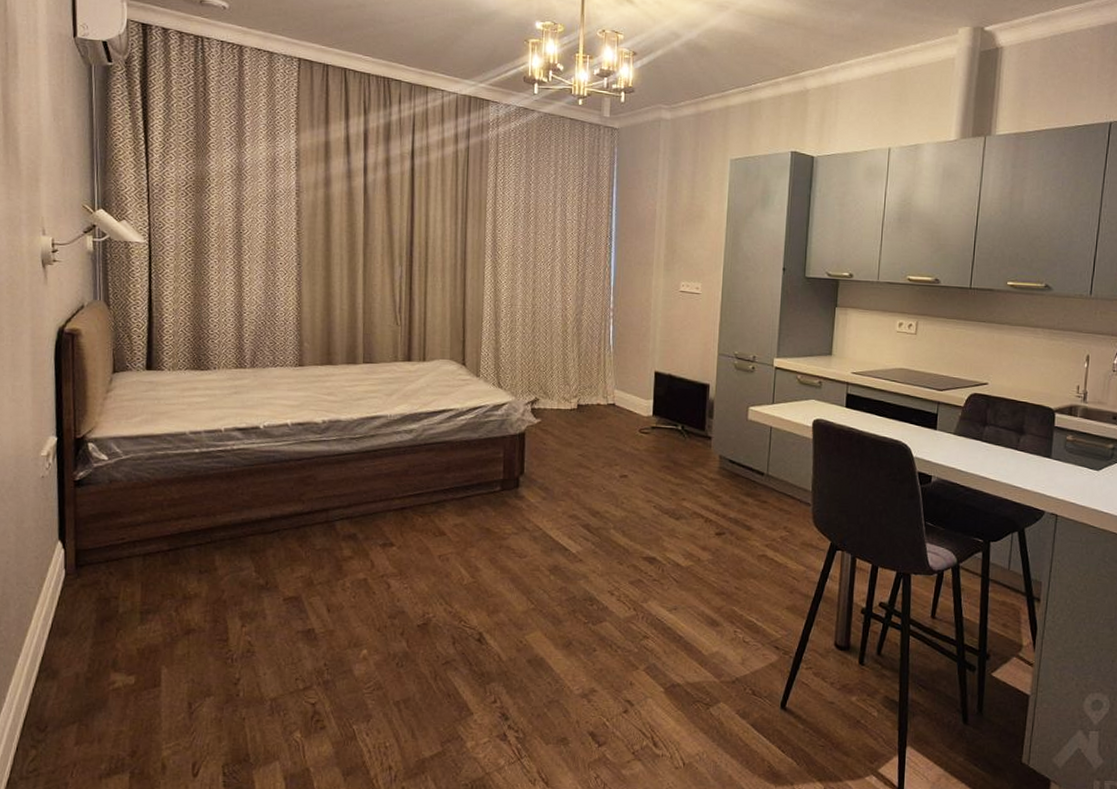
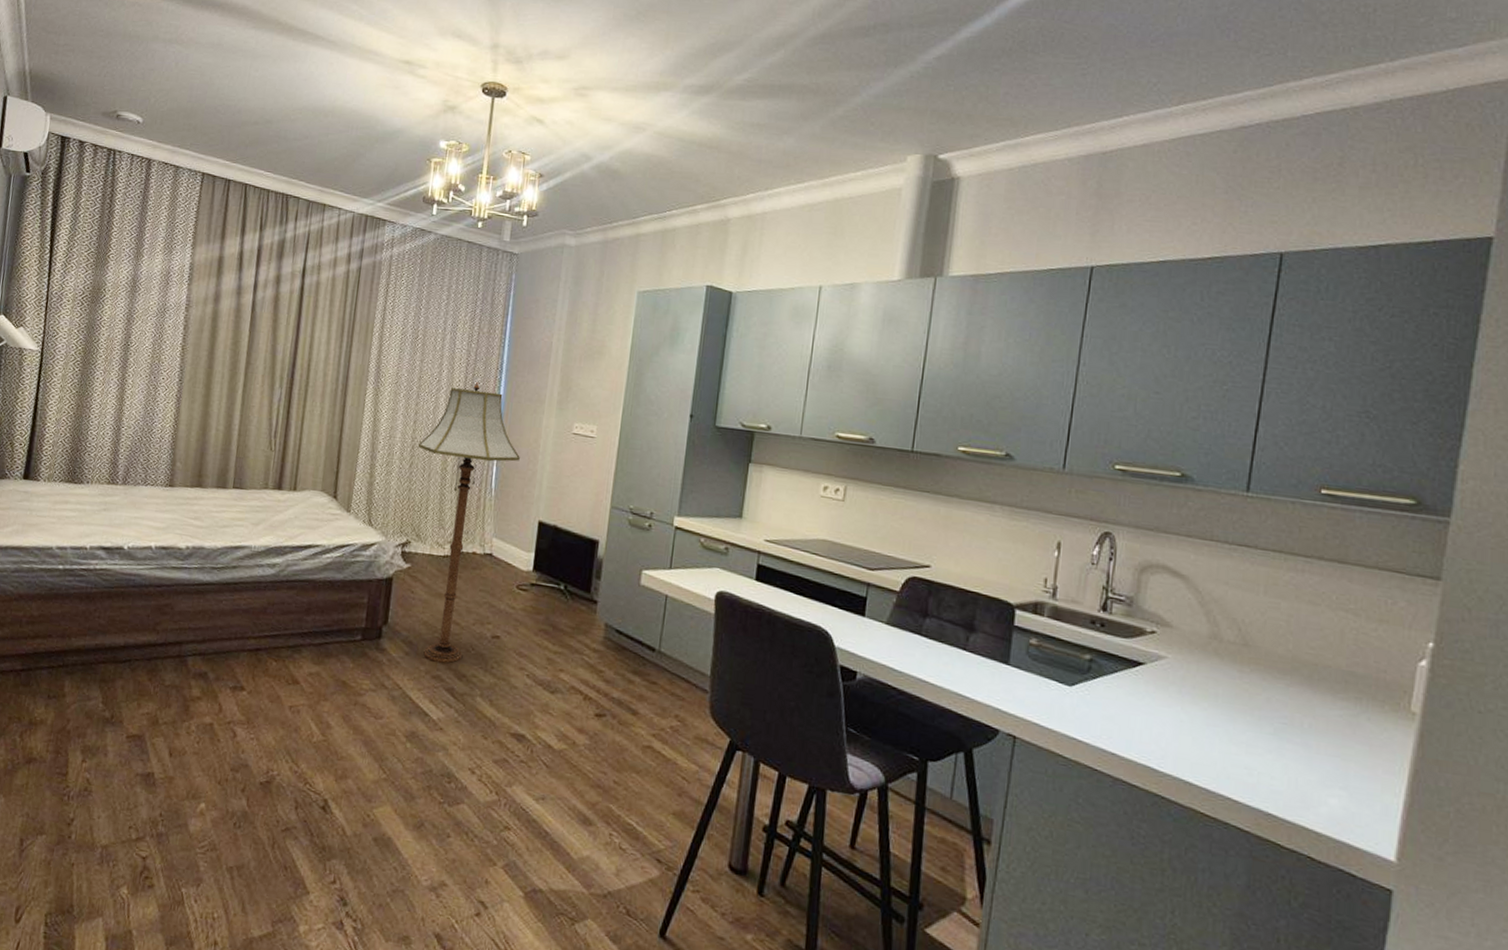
floor lamp: none [538,249,634,503] -> present [417,381,520,664]

